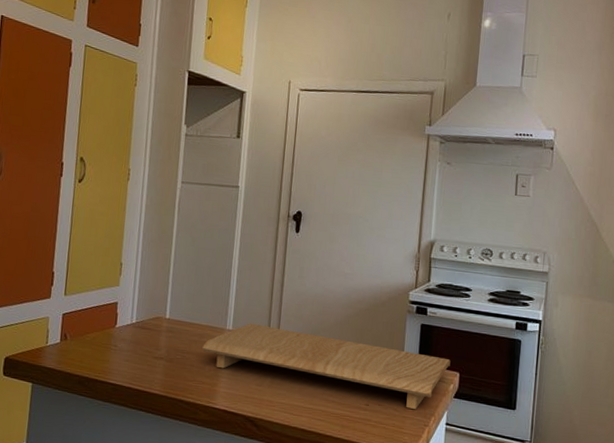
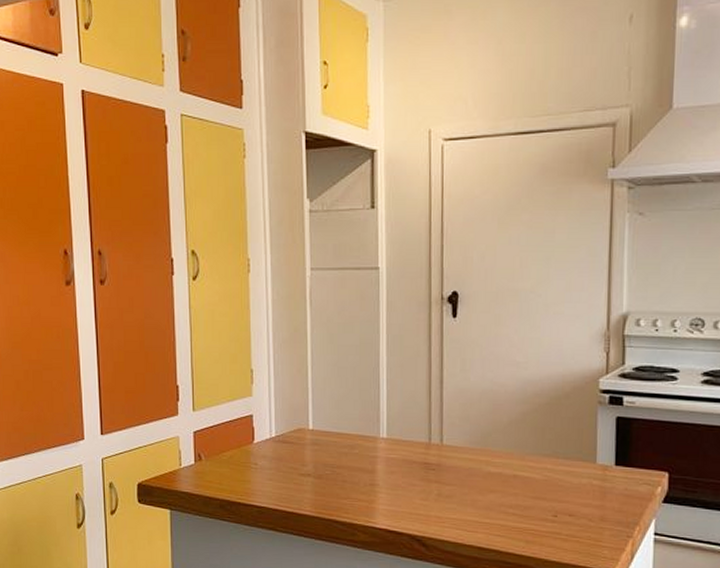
cutting board: present [202,323,451,410] -> none [354,428,657,519]

